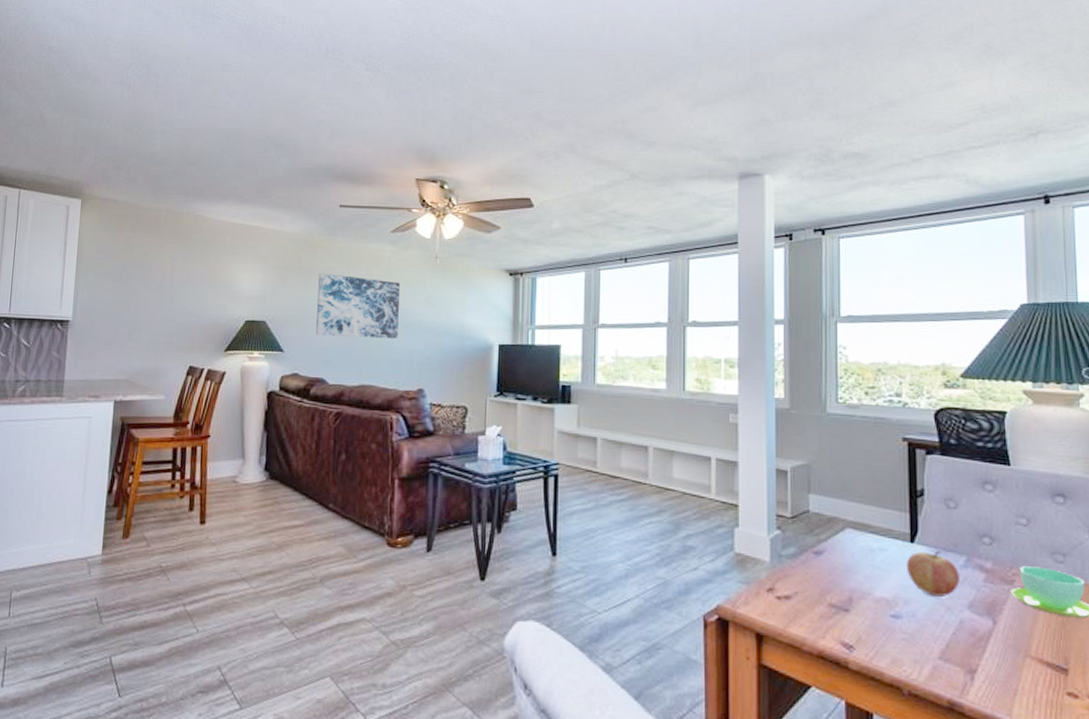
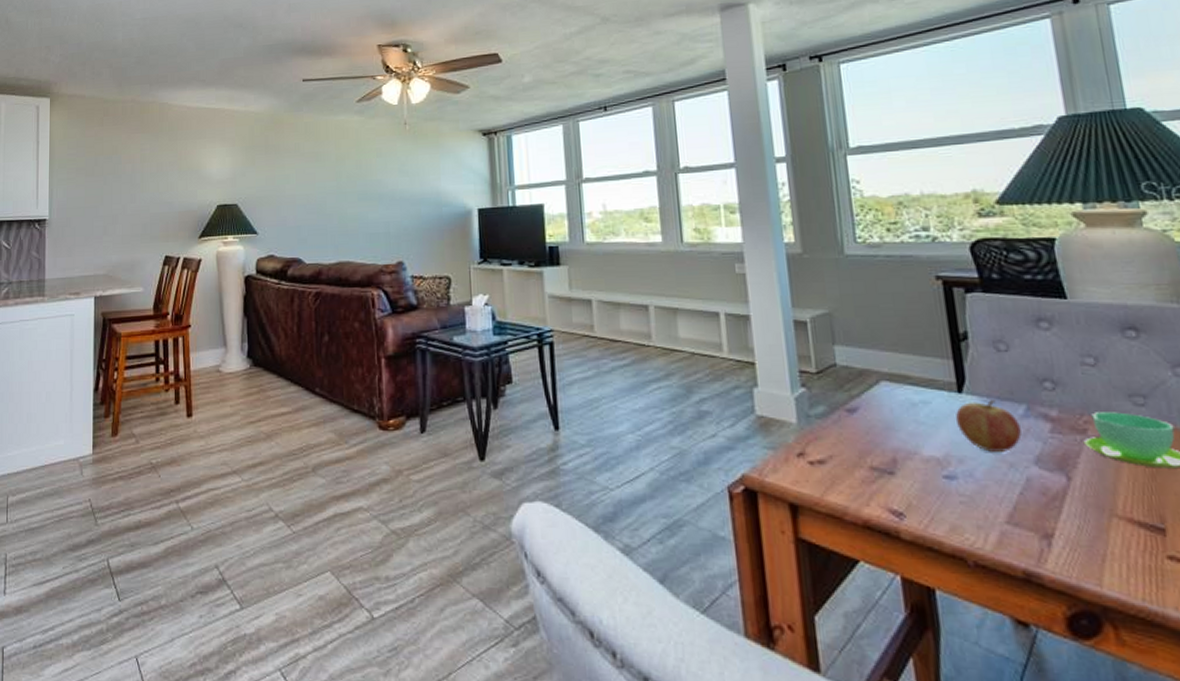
wall art: present [316,272,400,339] -> none [287,149,372,214]

